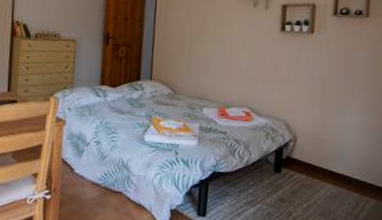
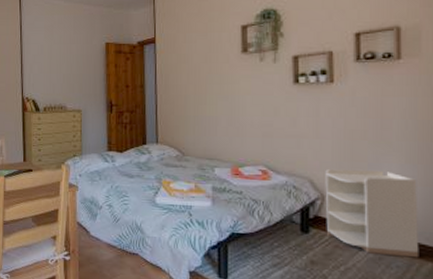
nightstand: none [295,114,371,196] -> present [325,169,419,258]

